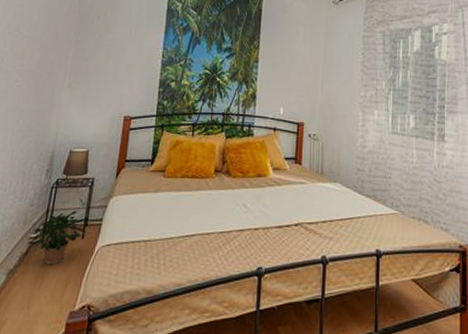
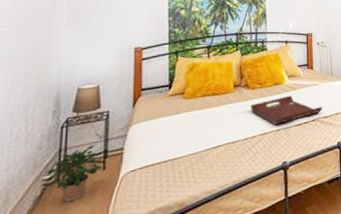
serving tray: none [229,191,309,222] -> present [251,95,323,125]

